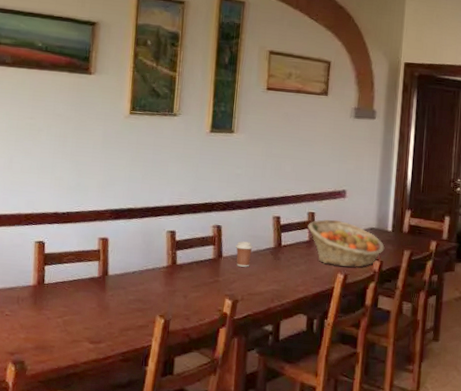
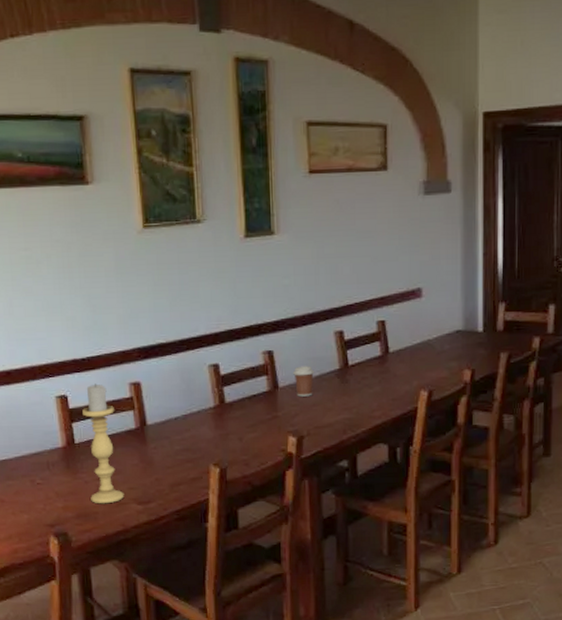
candle holder: none [50,235,83,340] -> present [82,383,124,504]
fruit basket: present [308,219,385,268] -> none [378,326,476,382]

